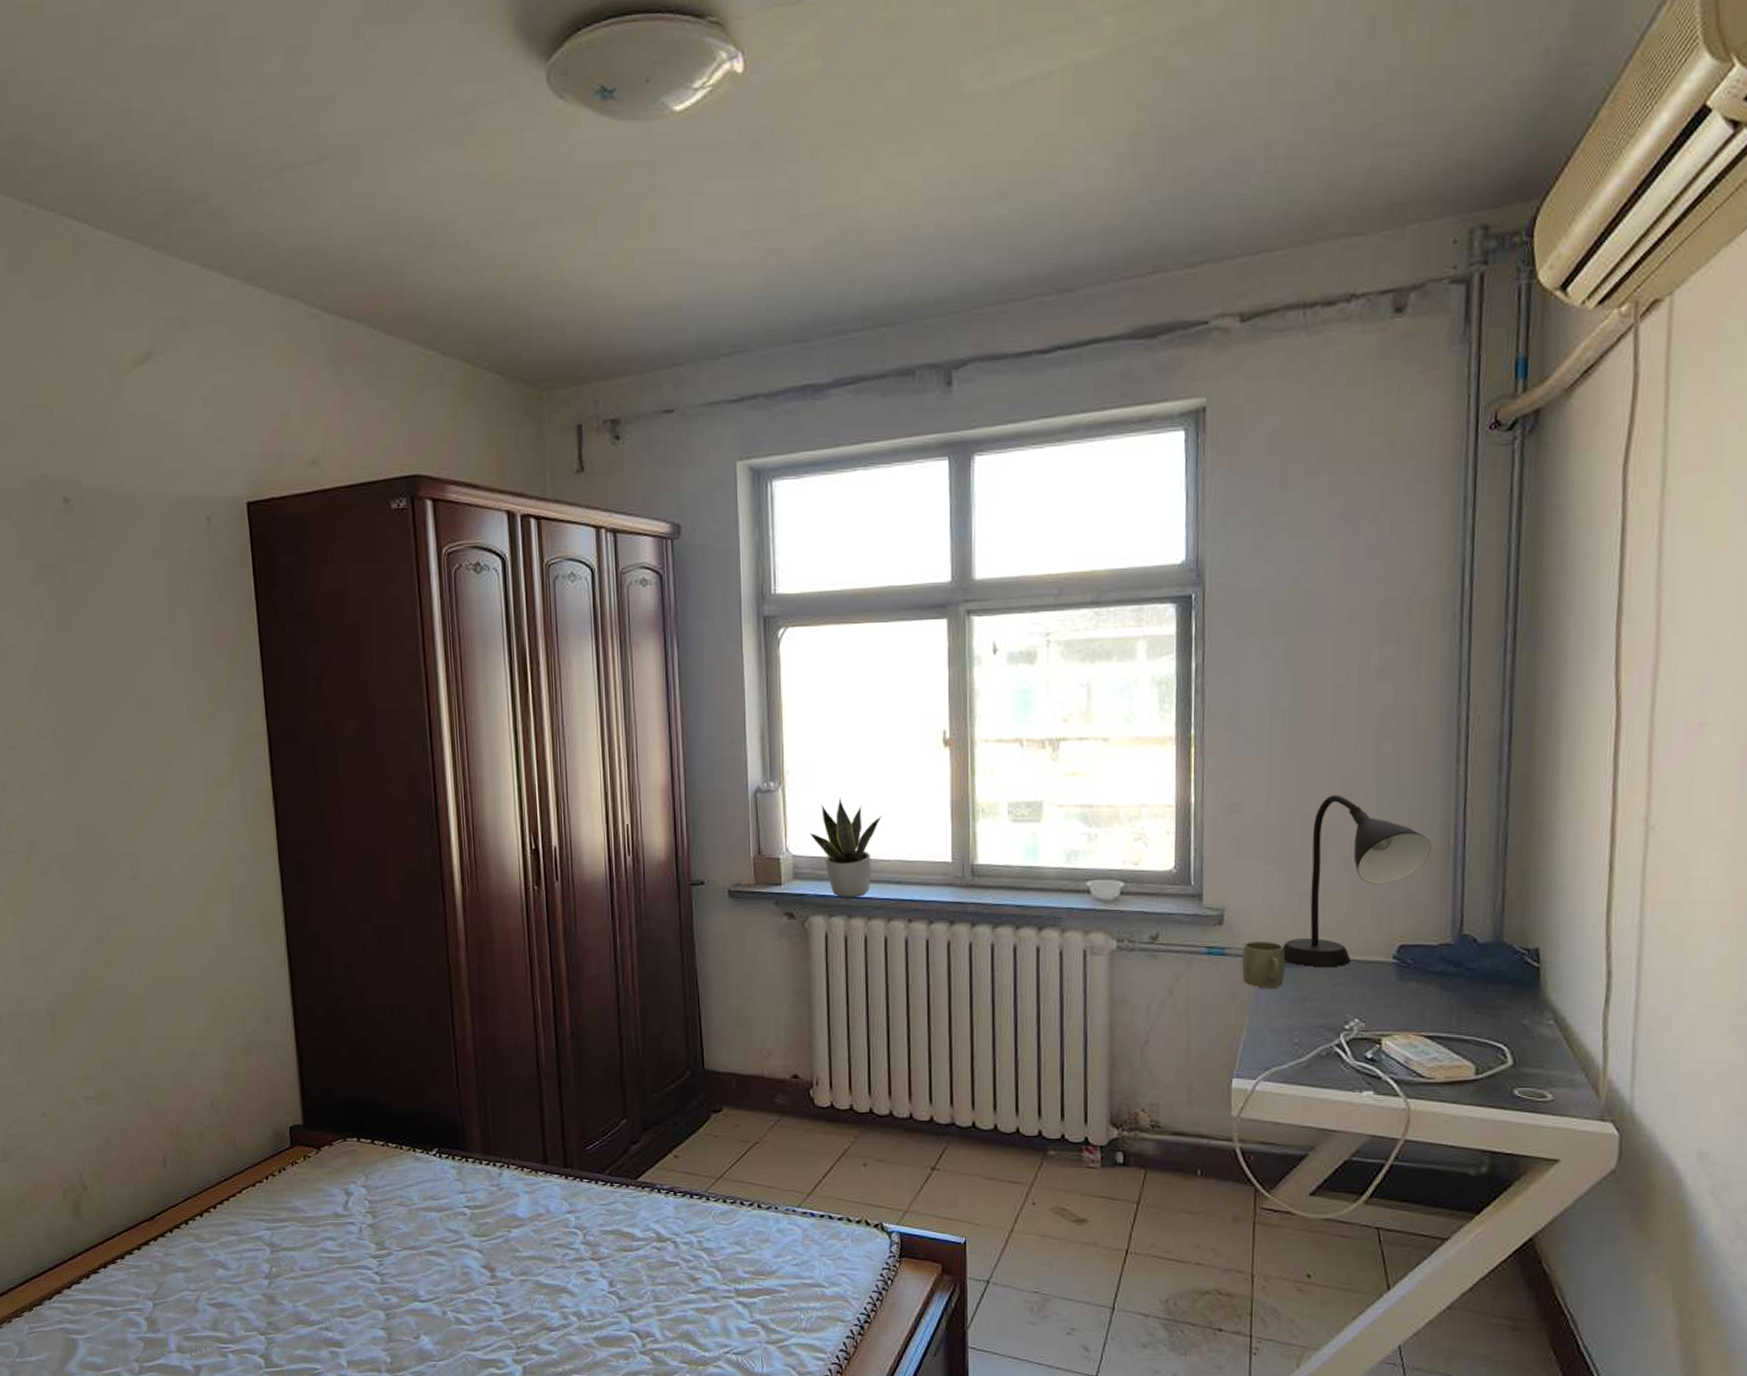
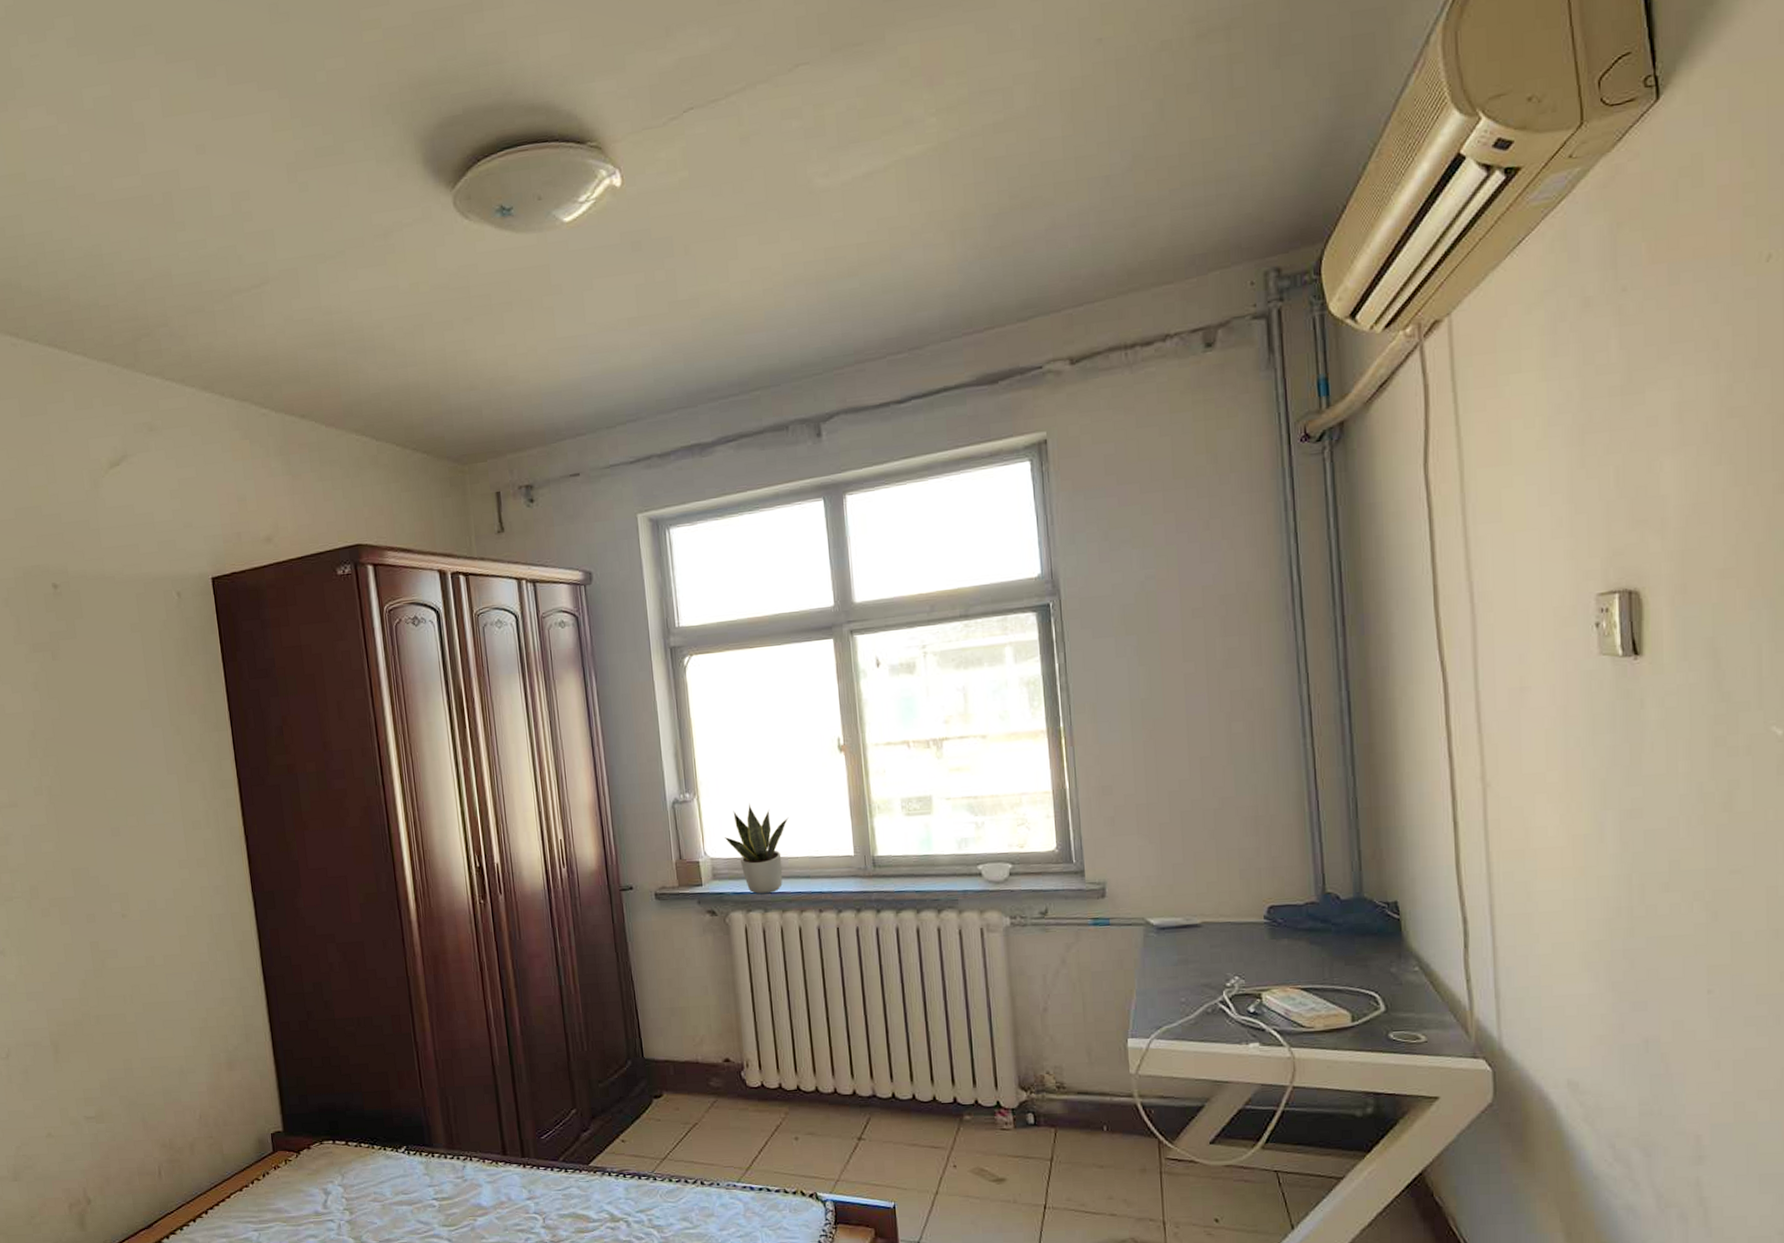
mug: present [1241,940,1286,989] -> none [1125,909,1167,954]
desk lamp: present [1282,794,1431,968] -> none [1161,773,1289,931]

